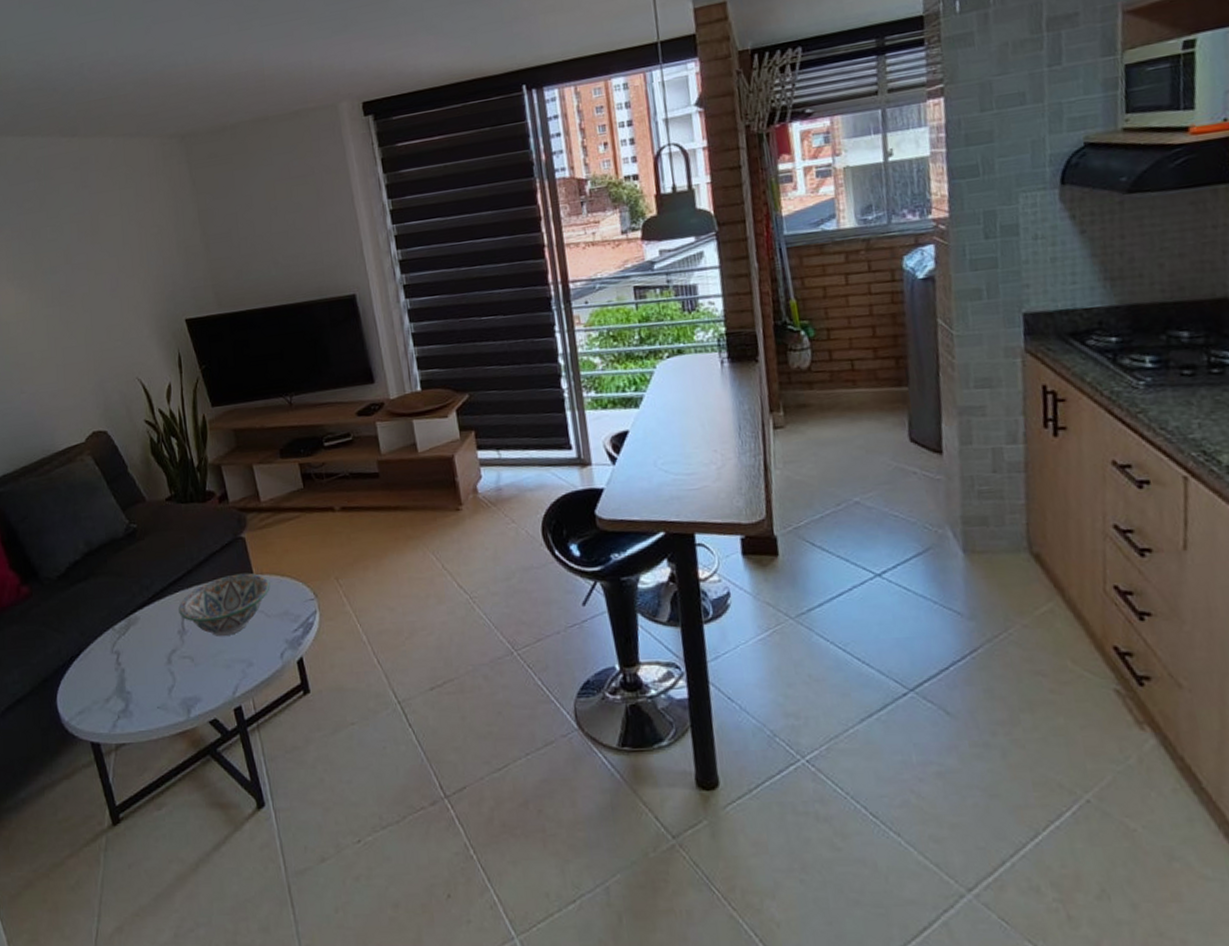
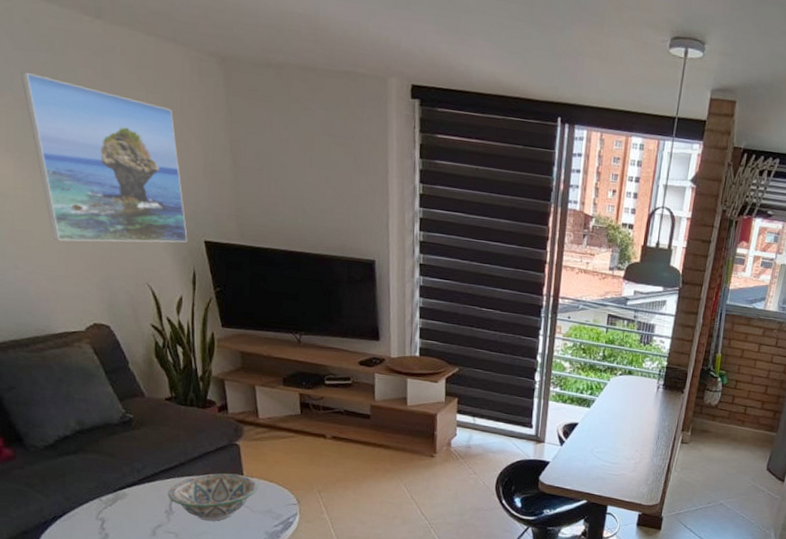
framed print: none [15,198,170,356] -> present [20,71,188,243]

